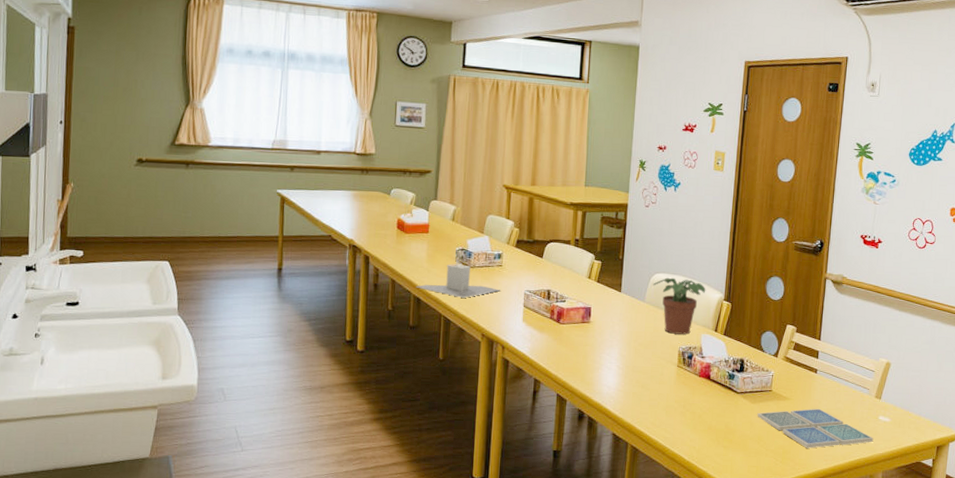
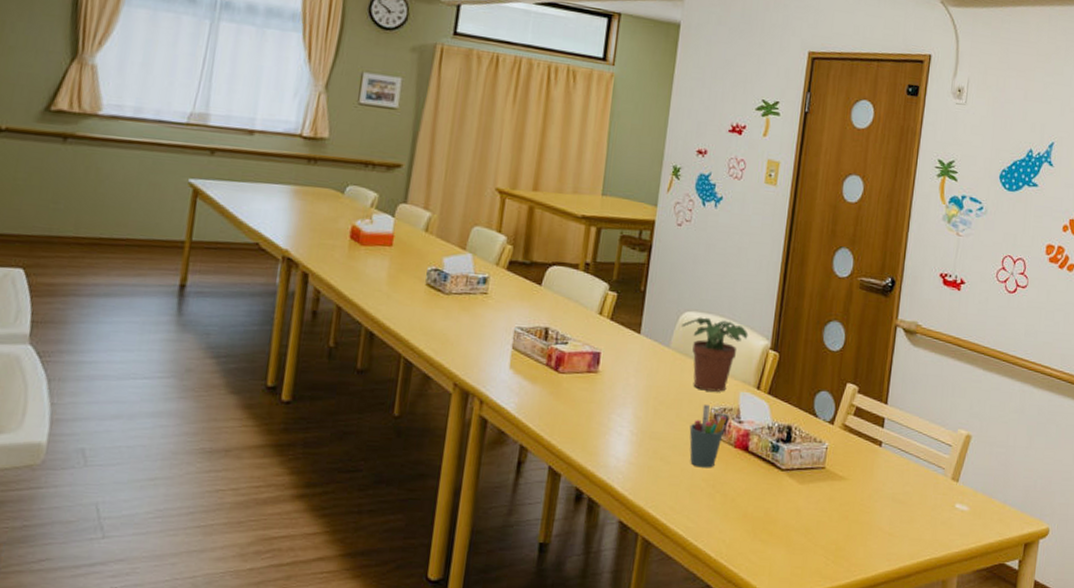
architectural model: present [415,259,500,298] -> none [369,281,483,334]
pen holder: none [663,345,693,393] -> present [689,405,728,468]
drink coaster: present [757,408,874,448] -> none [805,492,948,544]

